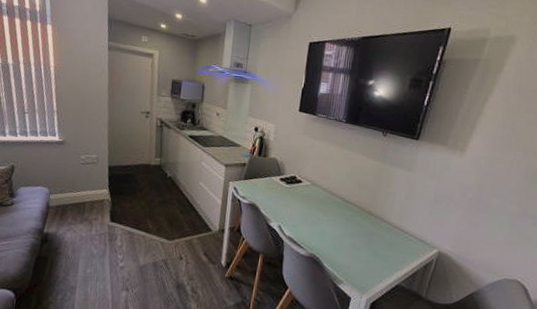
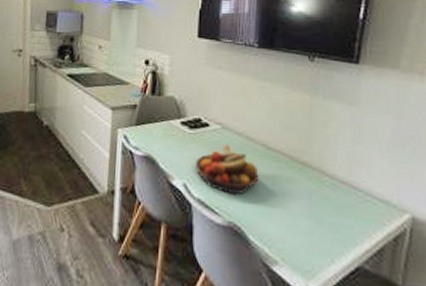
fruit bowl: none [289,196,336,235] -> present [196,143,259,196]

